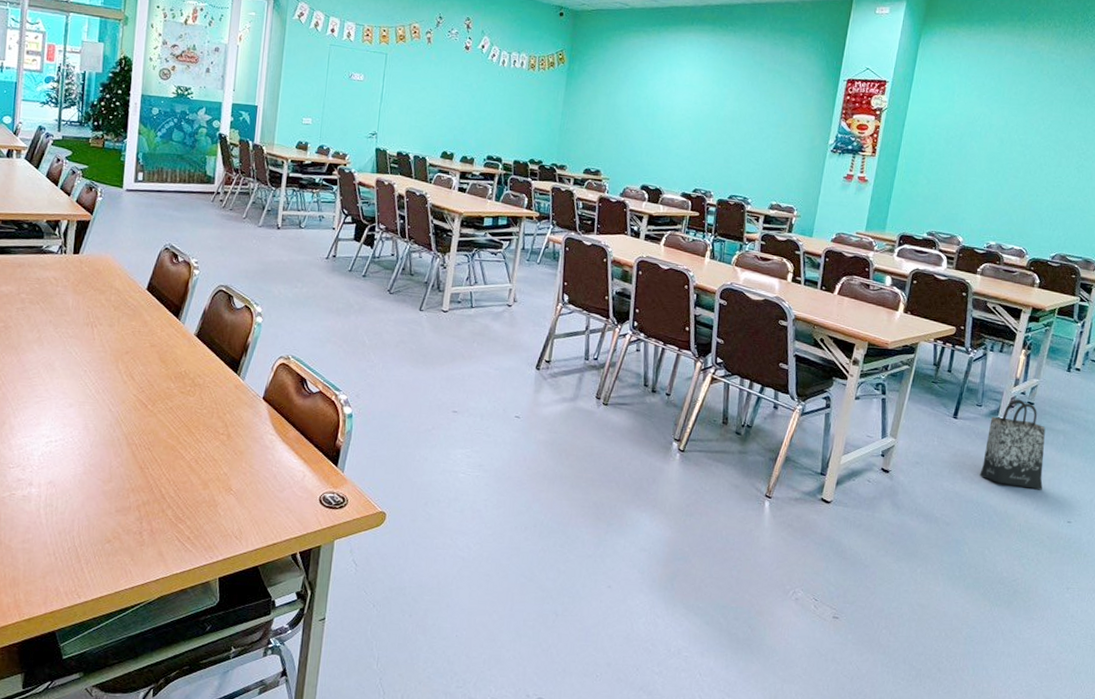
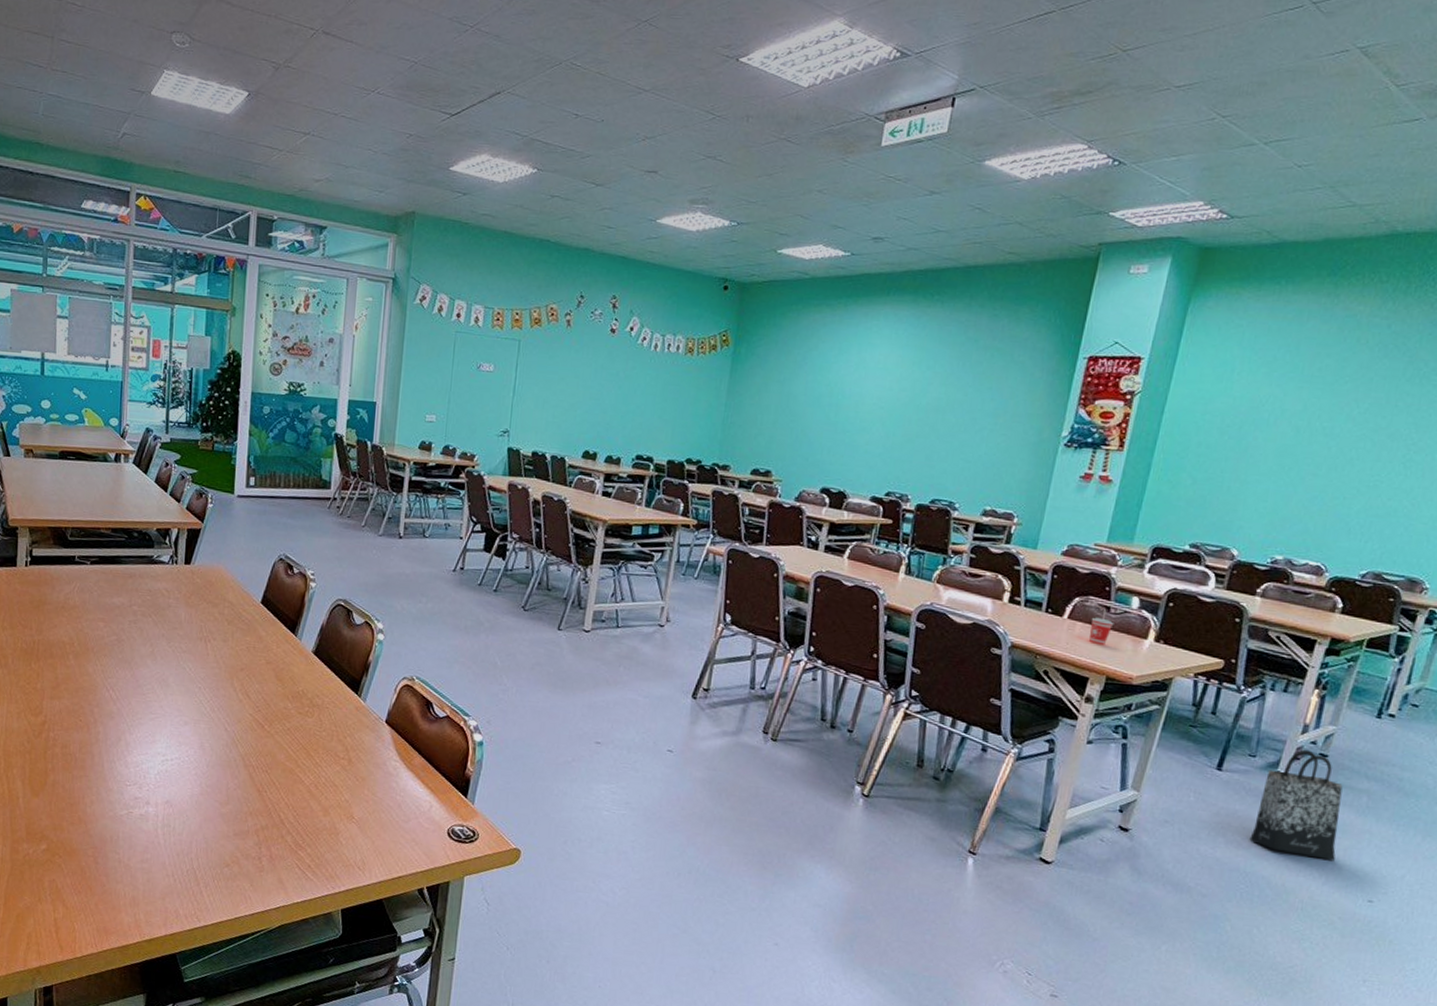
beverage cup: none [855,281,873,317] -> present [1089,603,1114,646]

